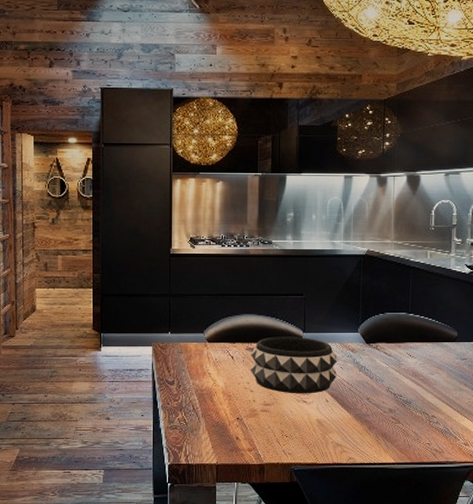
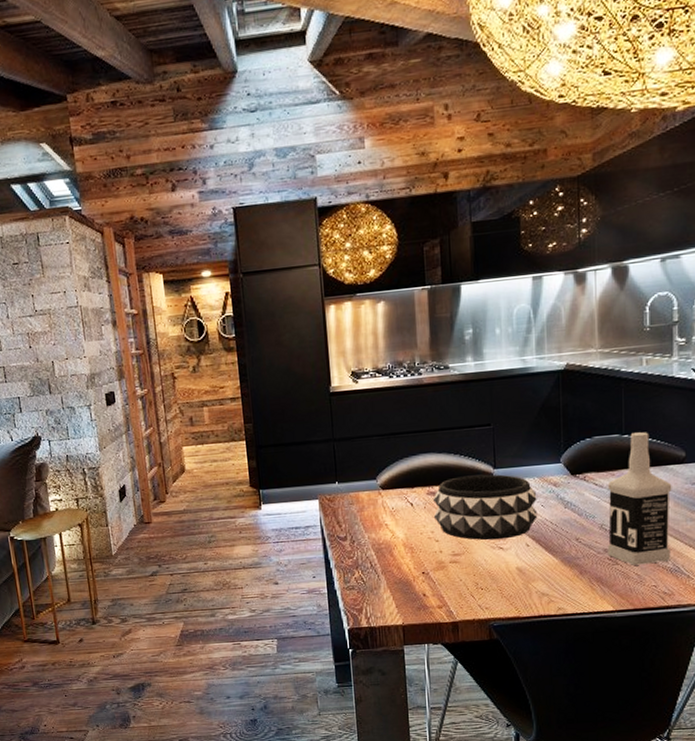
vodka: none [392,313,446,425] -> present [607,432,672,565]

